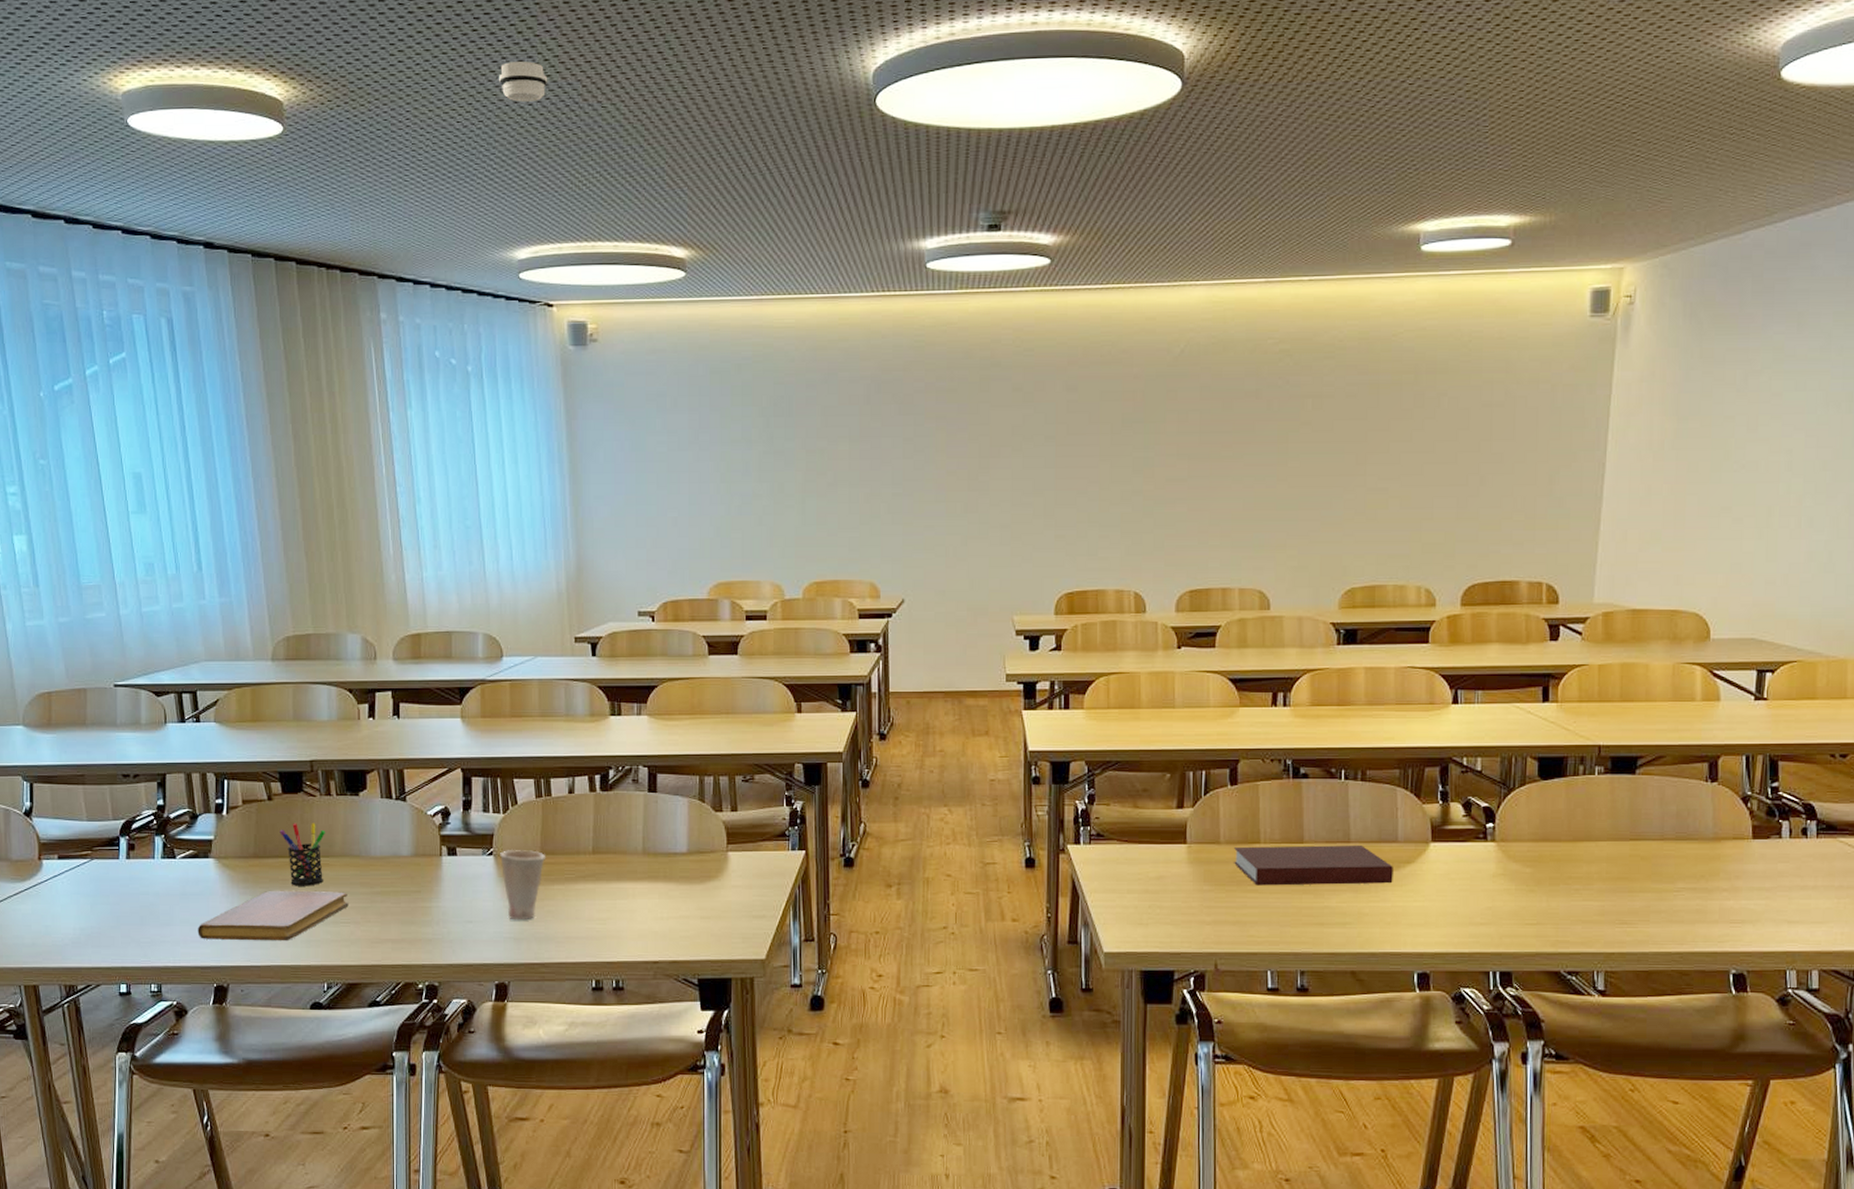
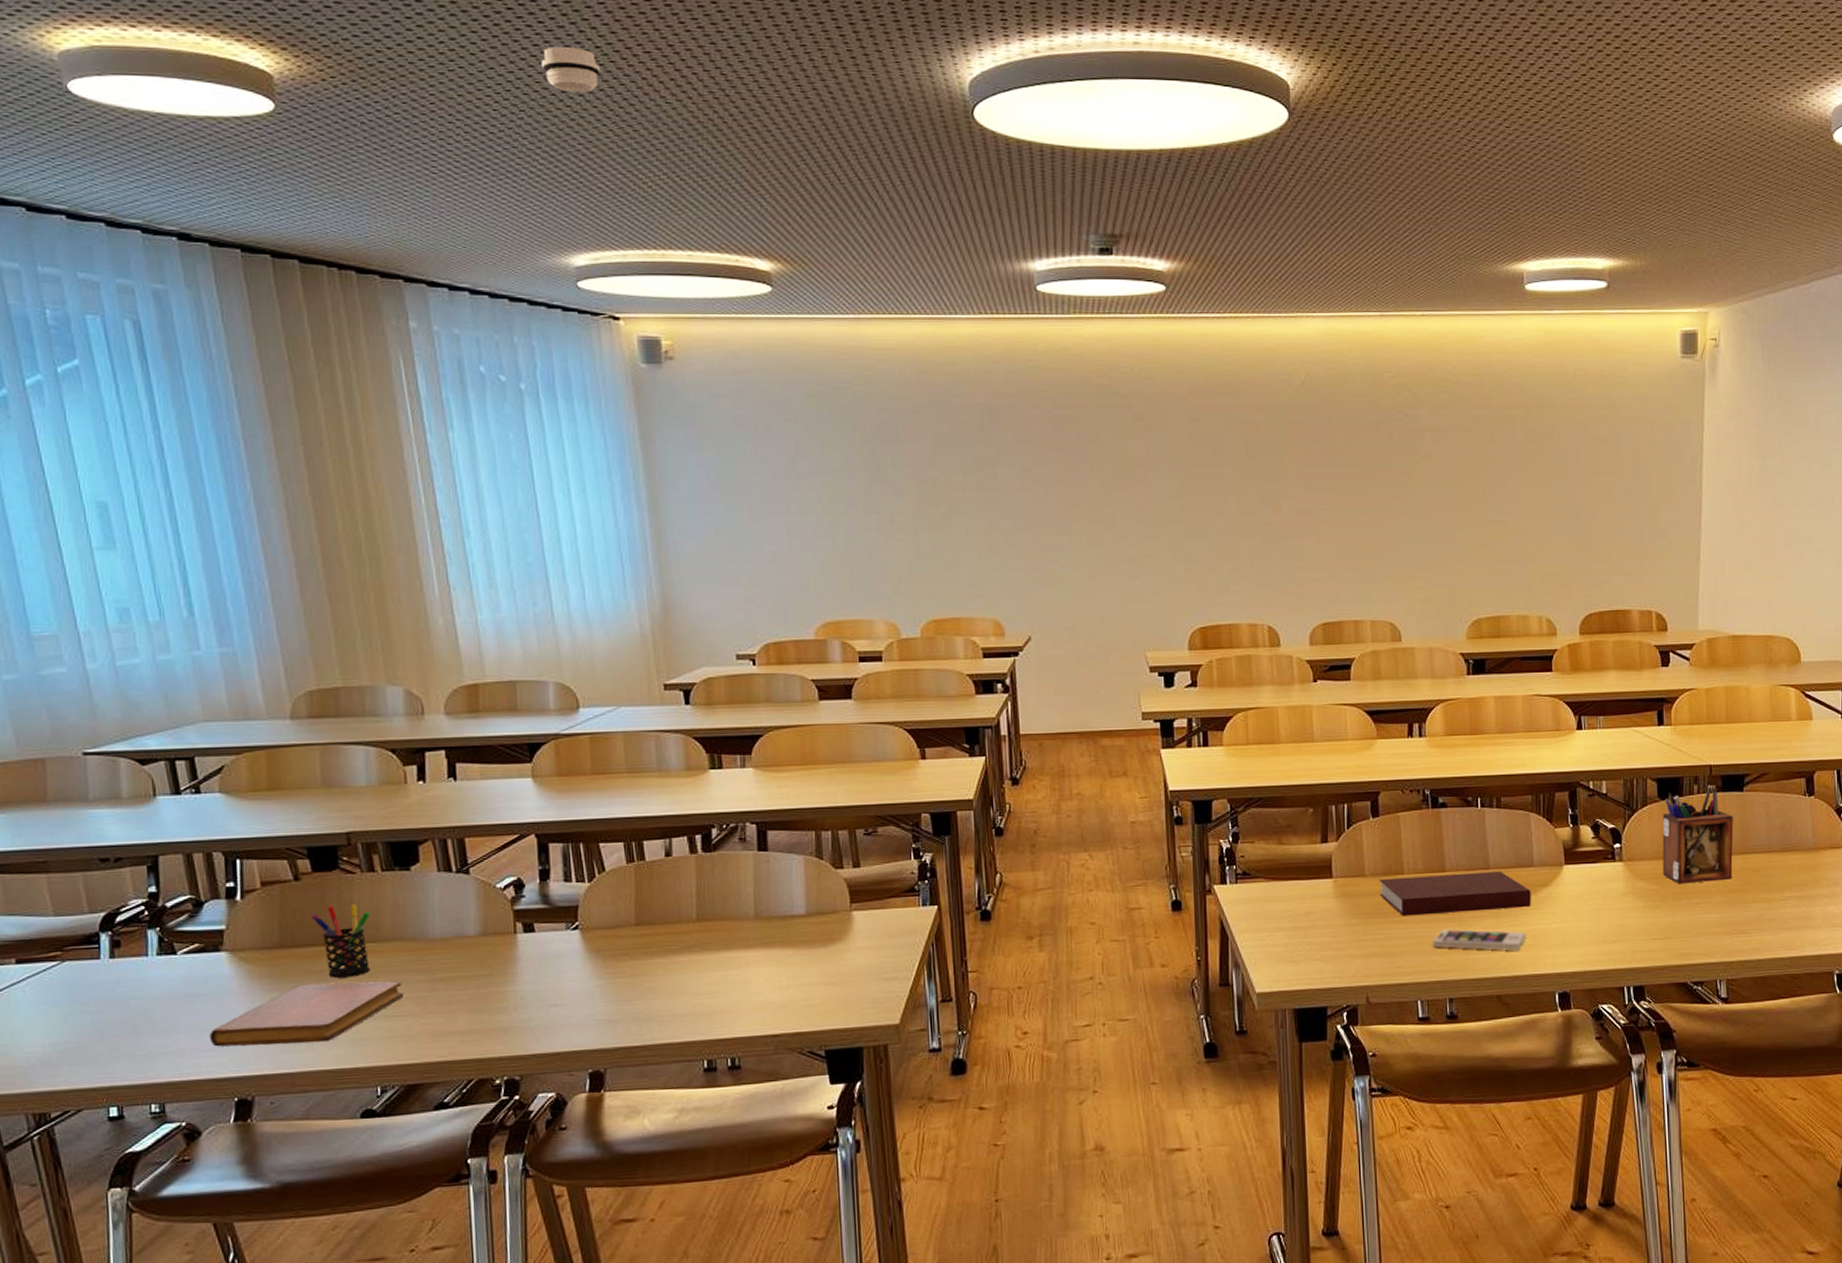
cup: present [500,849,546,921] -> none [587,921,643,1000]
smartphone: none [1285,901,1387,927] -> present [1432,929,1527,951]
desk organizer: none [1539,768,1622,869] -> present [1662,787,1734,884]

